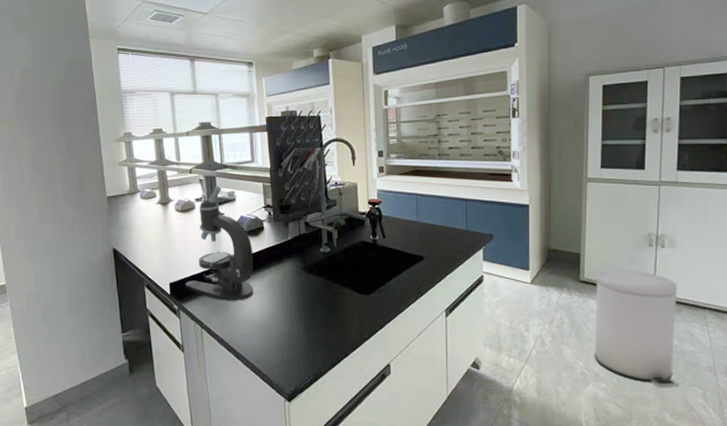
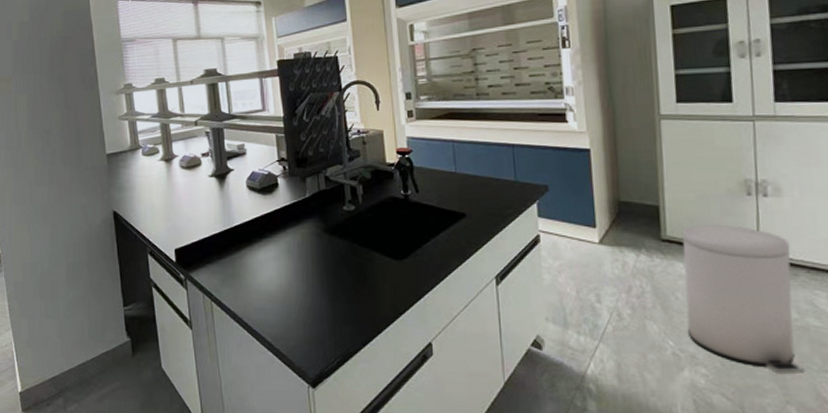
microscope: present [185,186,253,301] -> none [192,139,268,269]

